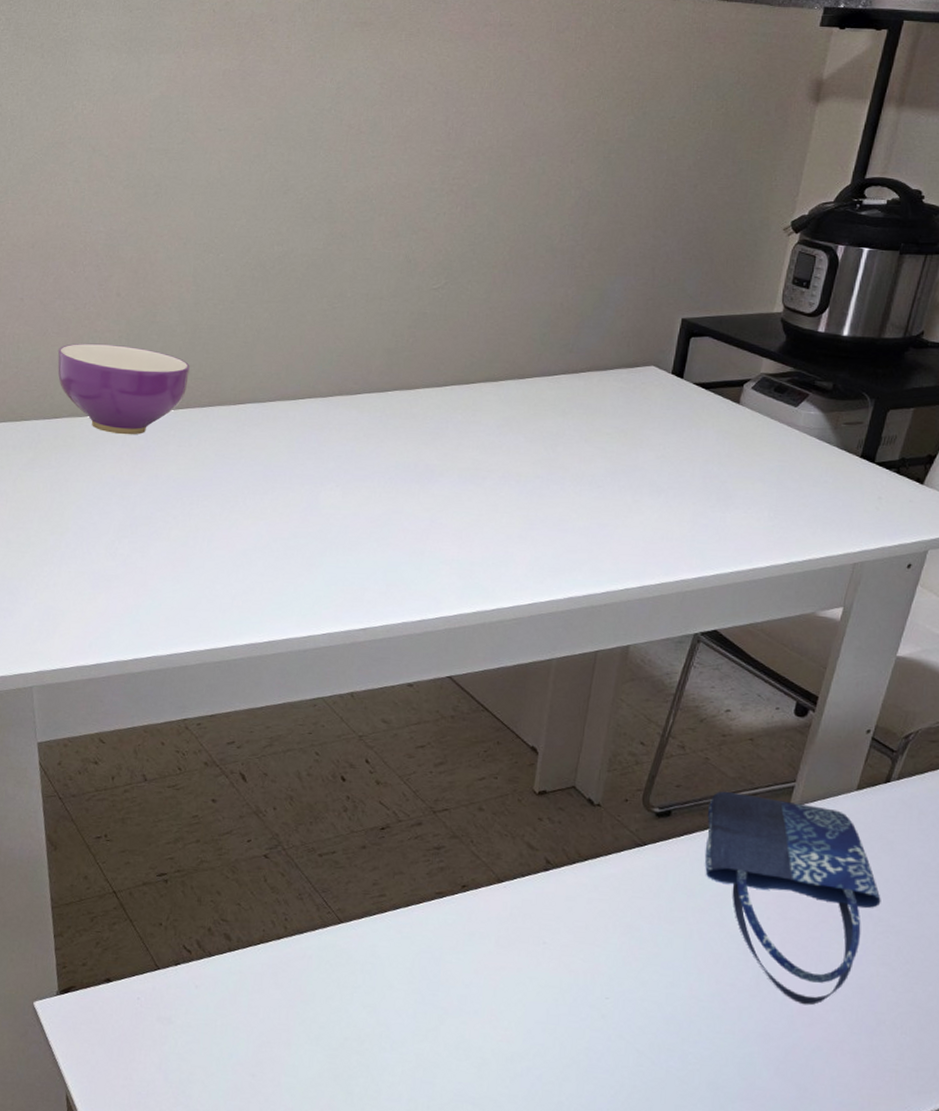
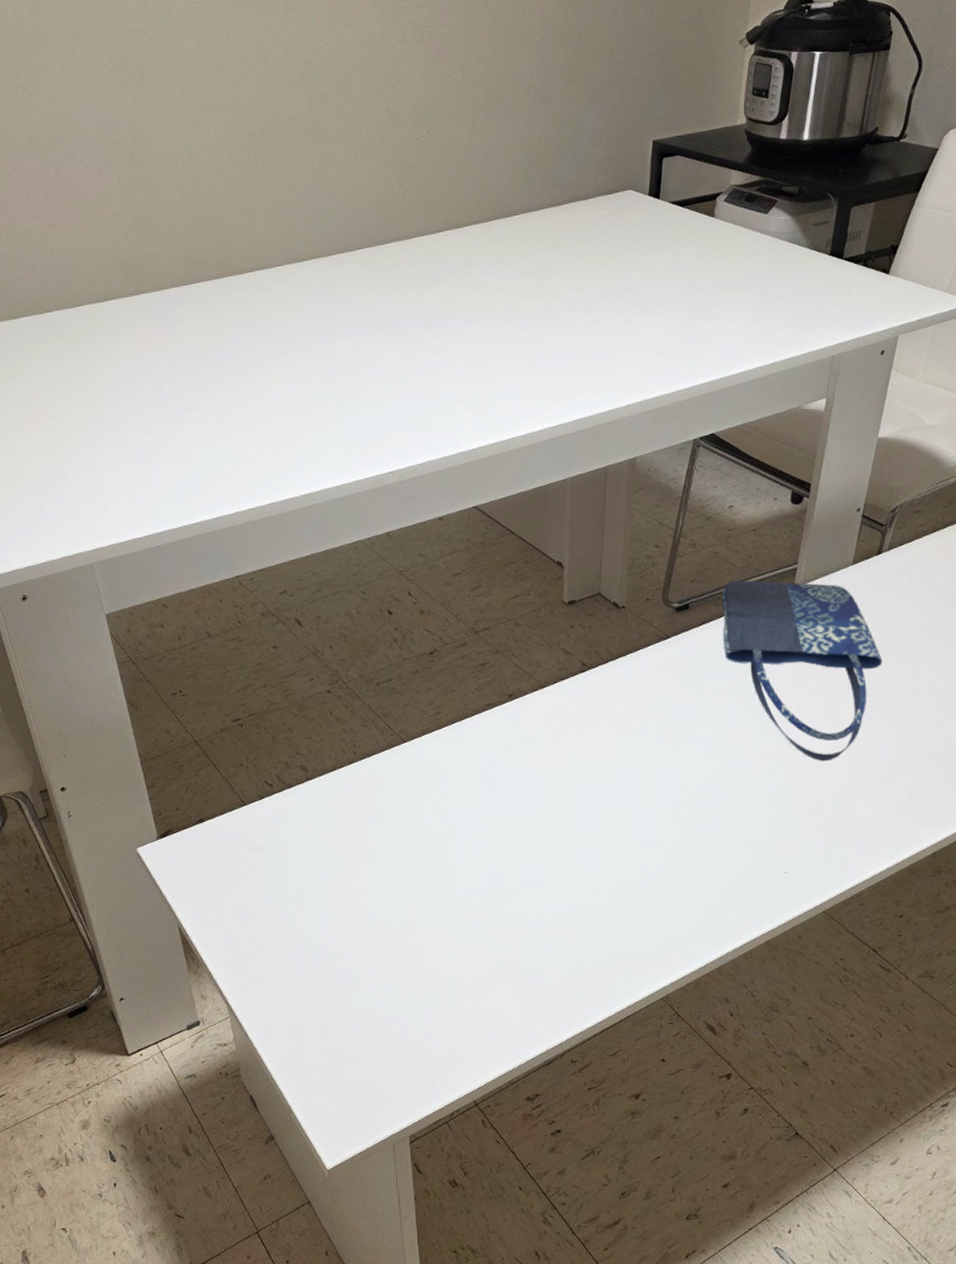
bowl: present [57,343,190,435] -> none [69,228,197,315]

